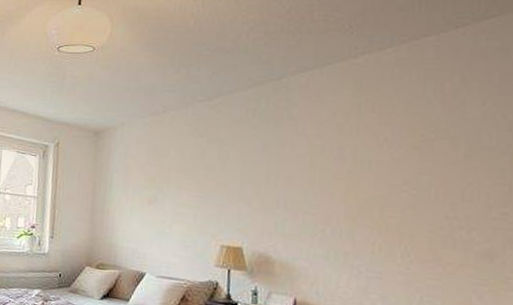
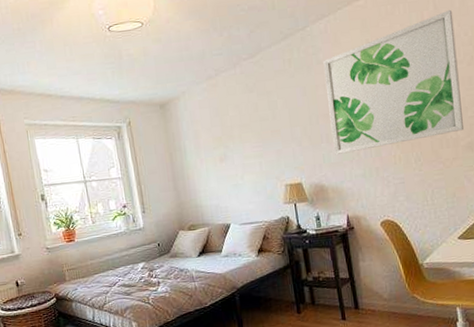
wall art: none [291,84,488,233] -> present [323,9,464,155]

